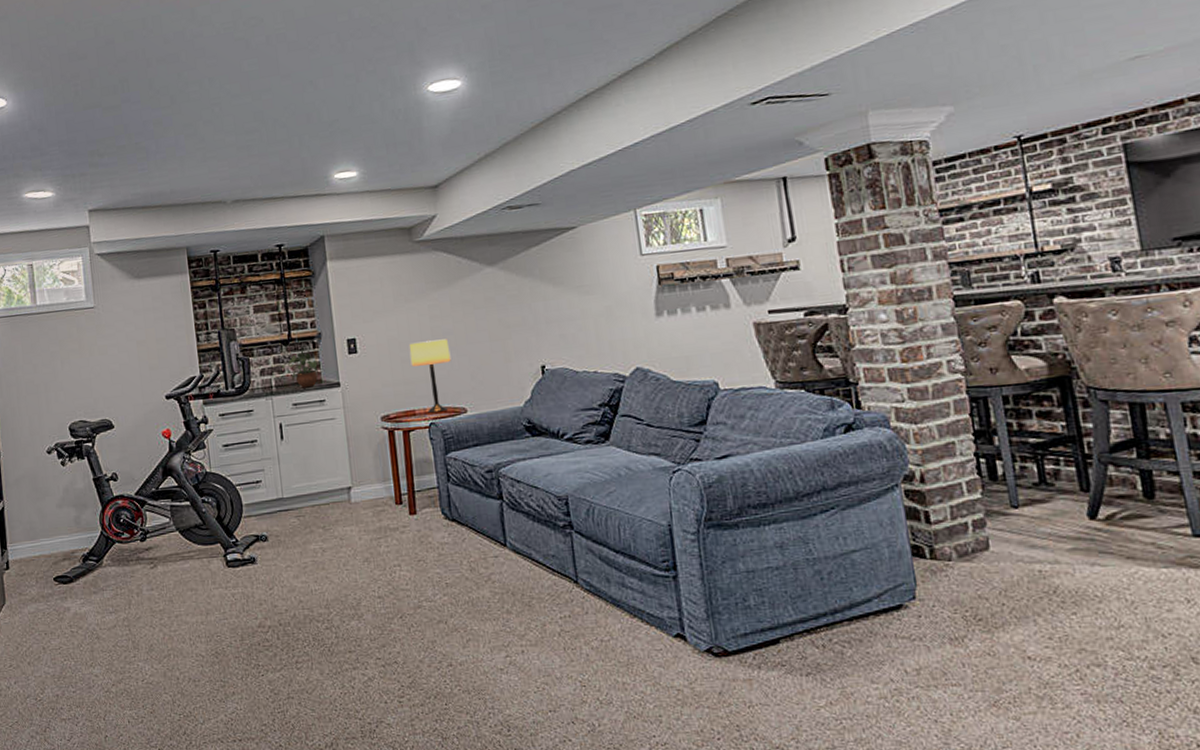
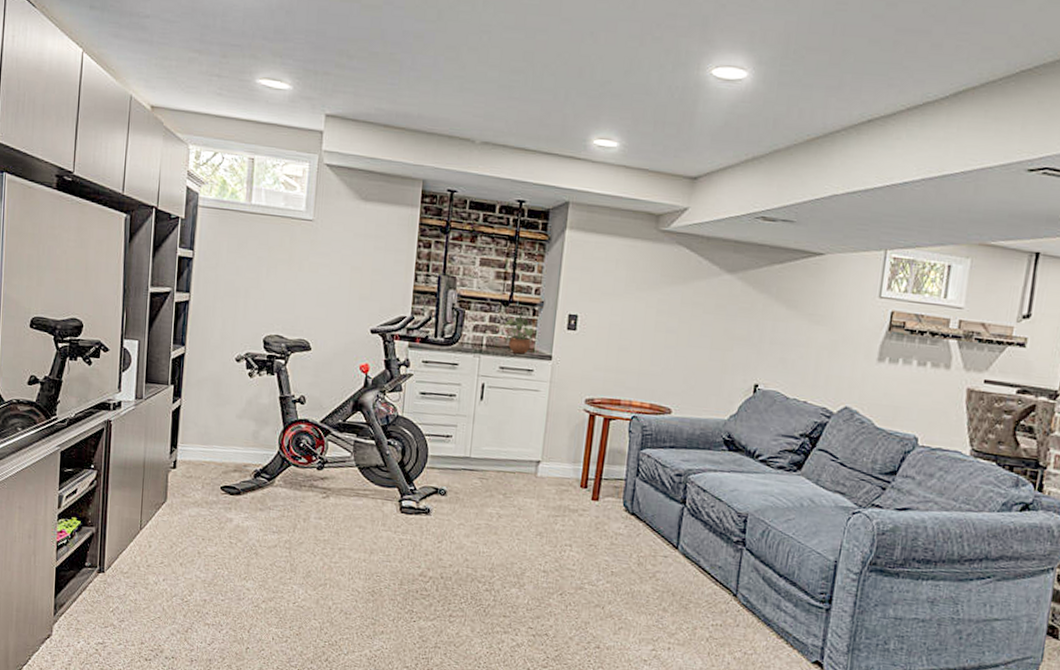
table lamp: present [409,339,451,414] -> none [627,333,669,409]

